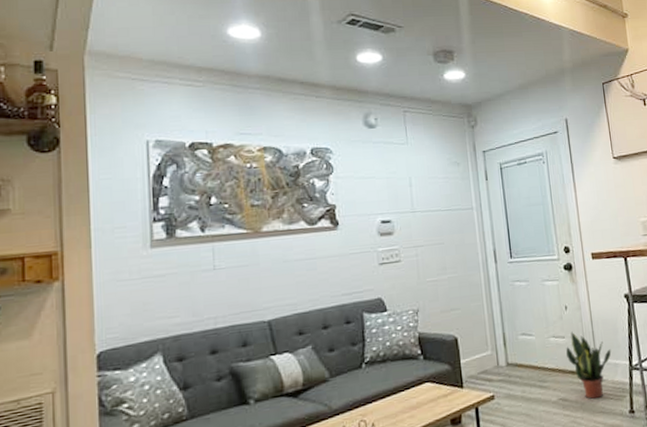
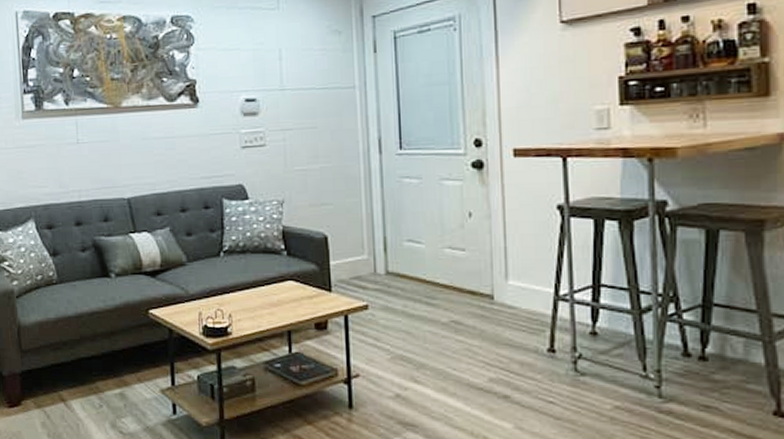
potted plant: present [566,331,611,399] -> none [466,244,530,327]

